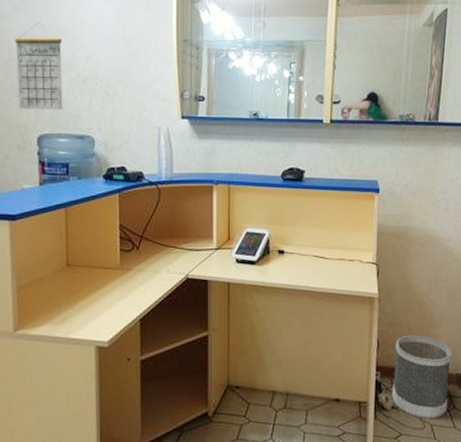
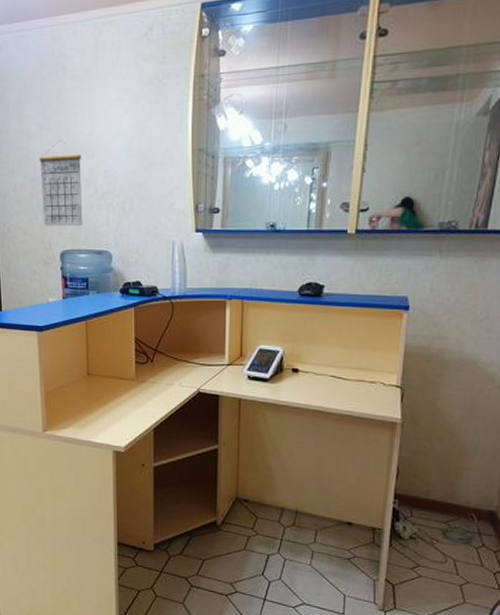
wastebasket: present [392,335,452,420] -> none [410,464,485,555]

